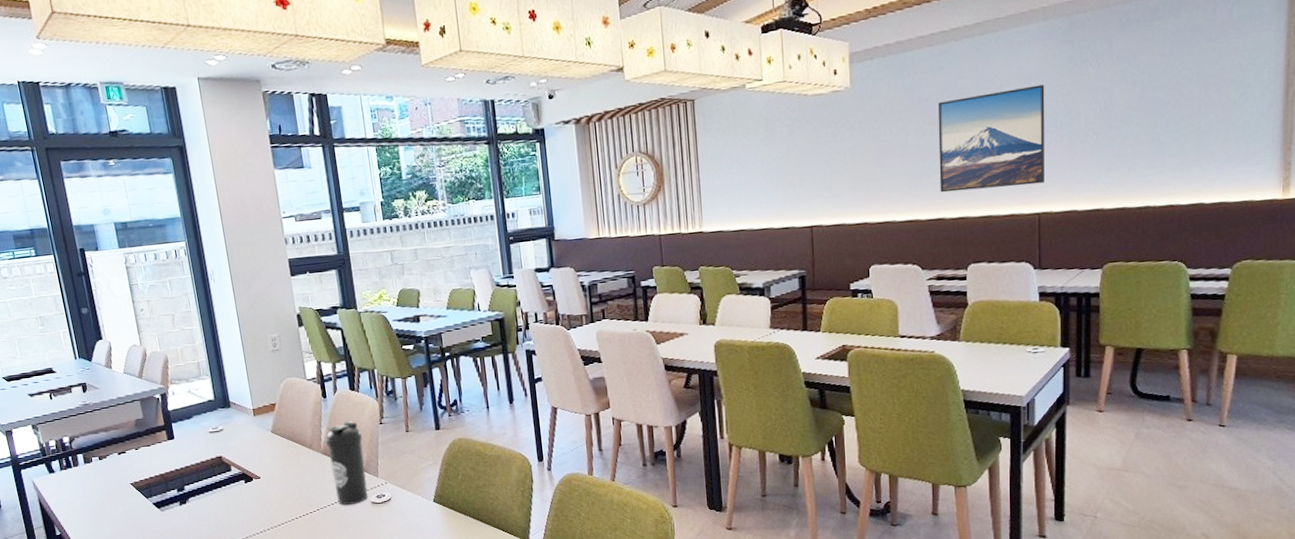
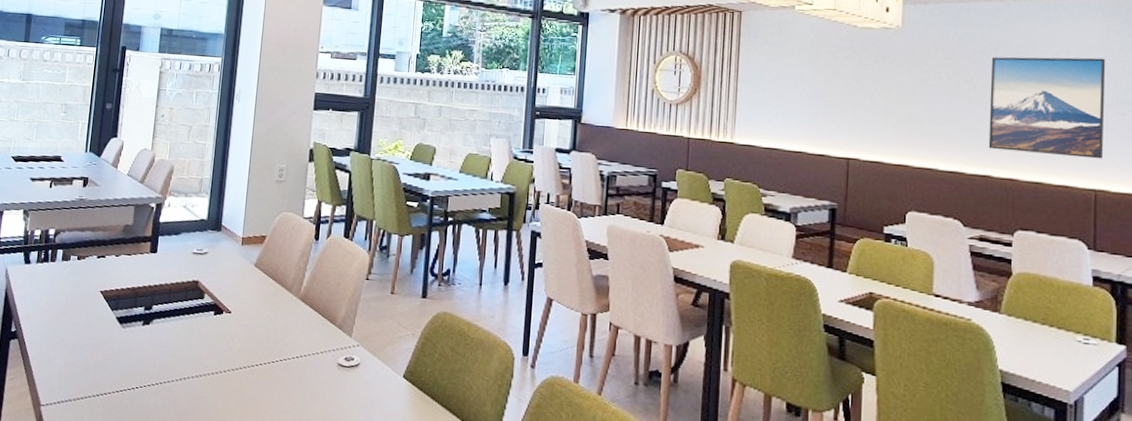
water bottle: present [325,421,368,505] -> none [303,270,345,363]

